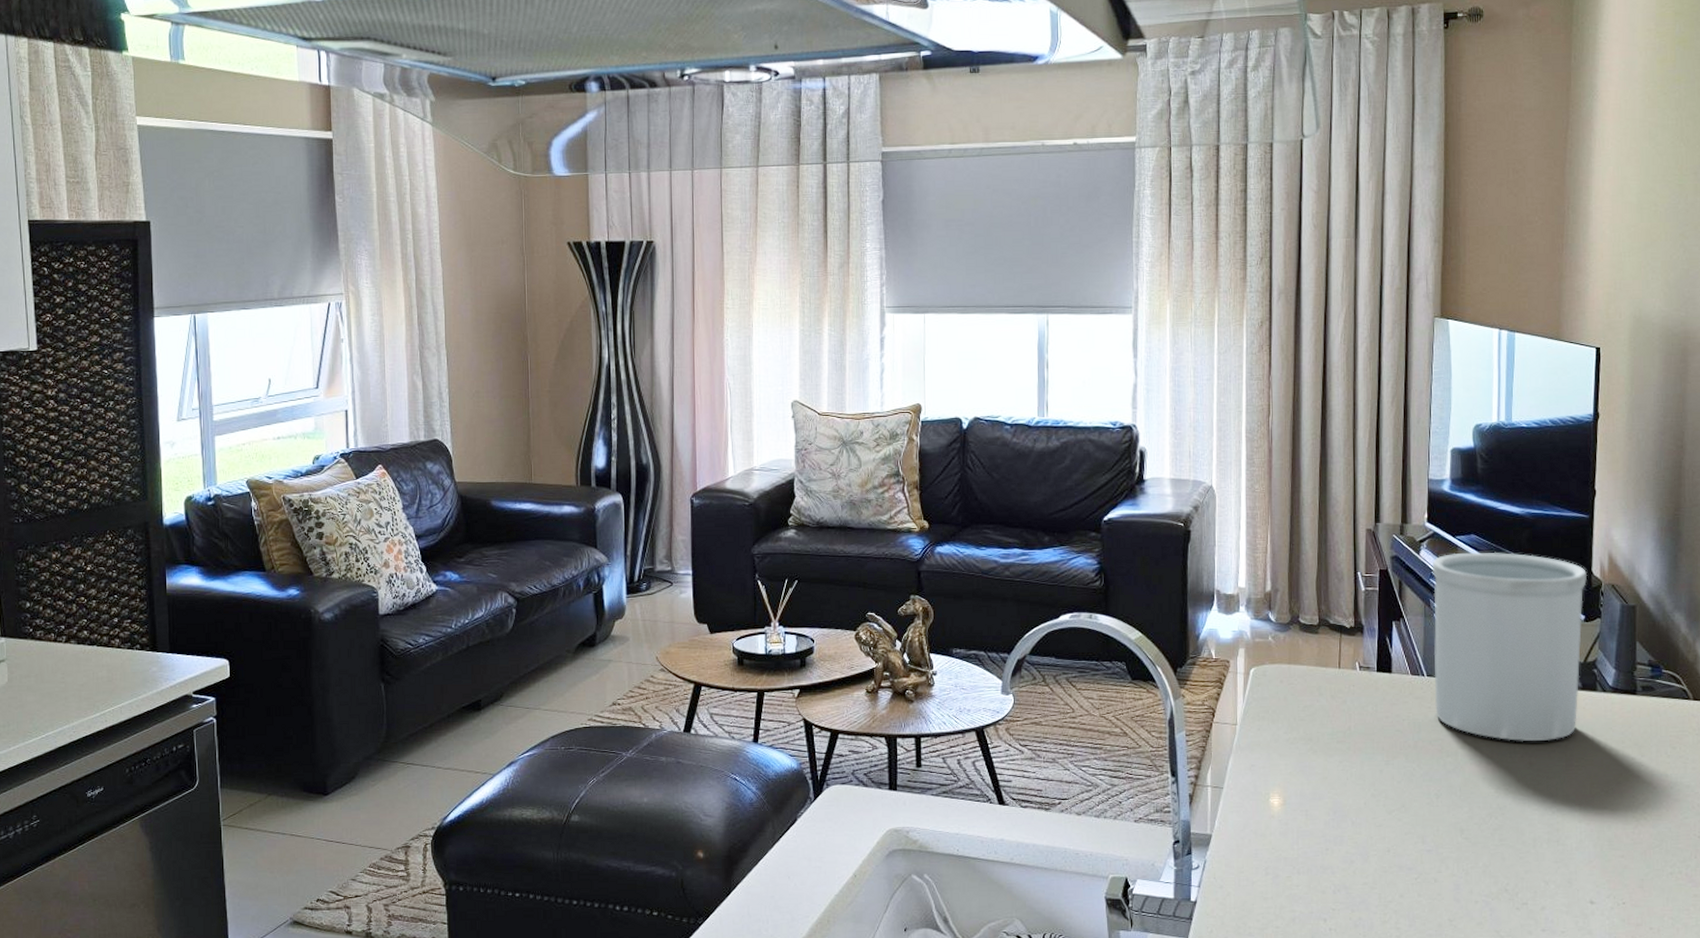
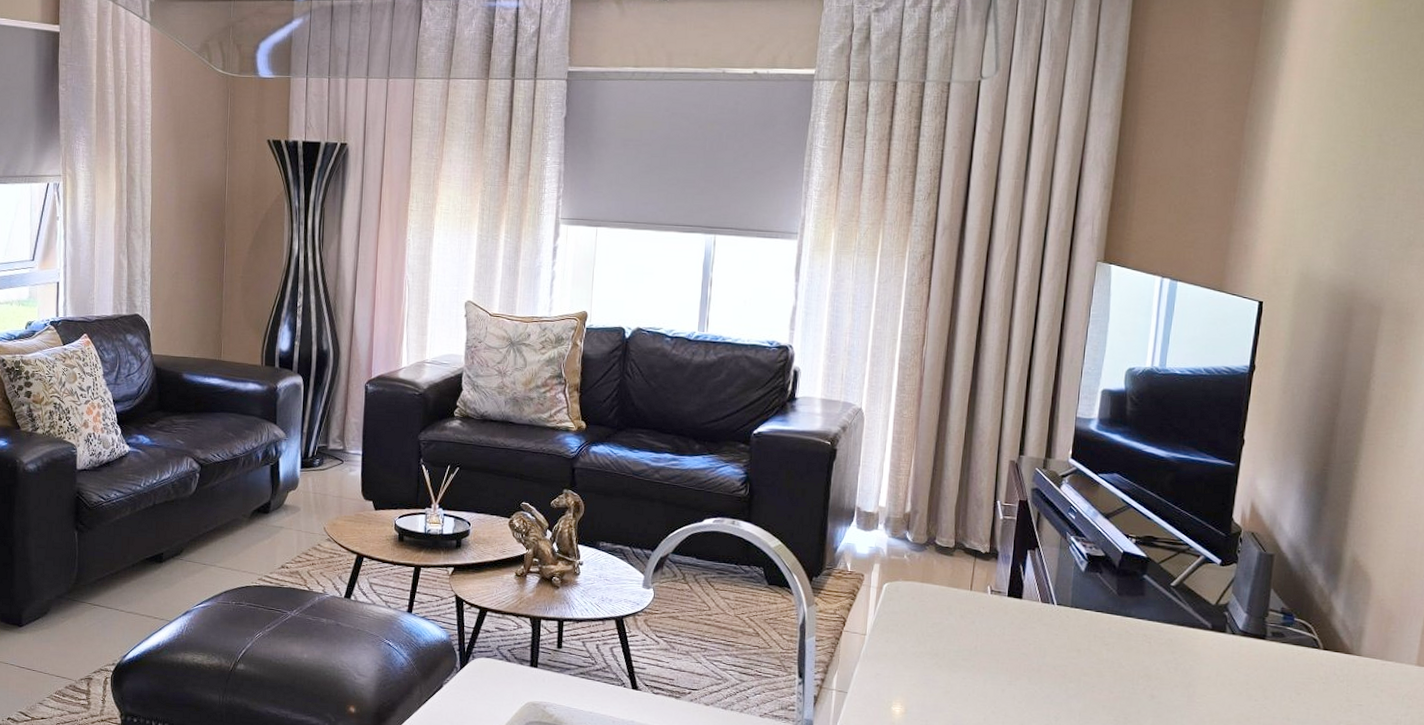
utensil holder: present [1432,552,1588,742] -> none [1062,490,1228,676]

